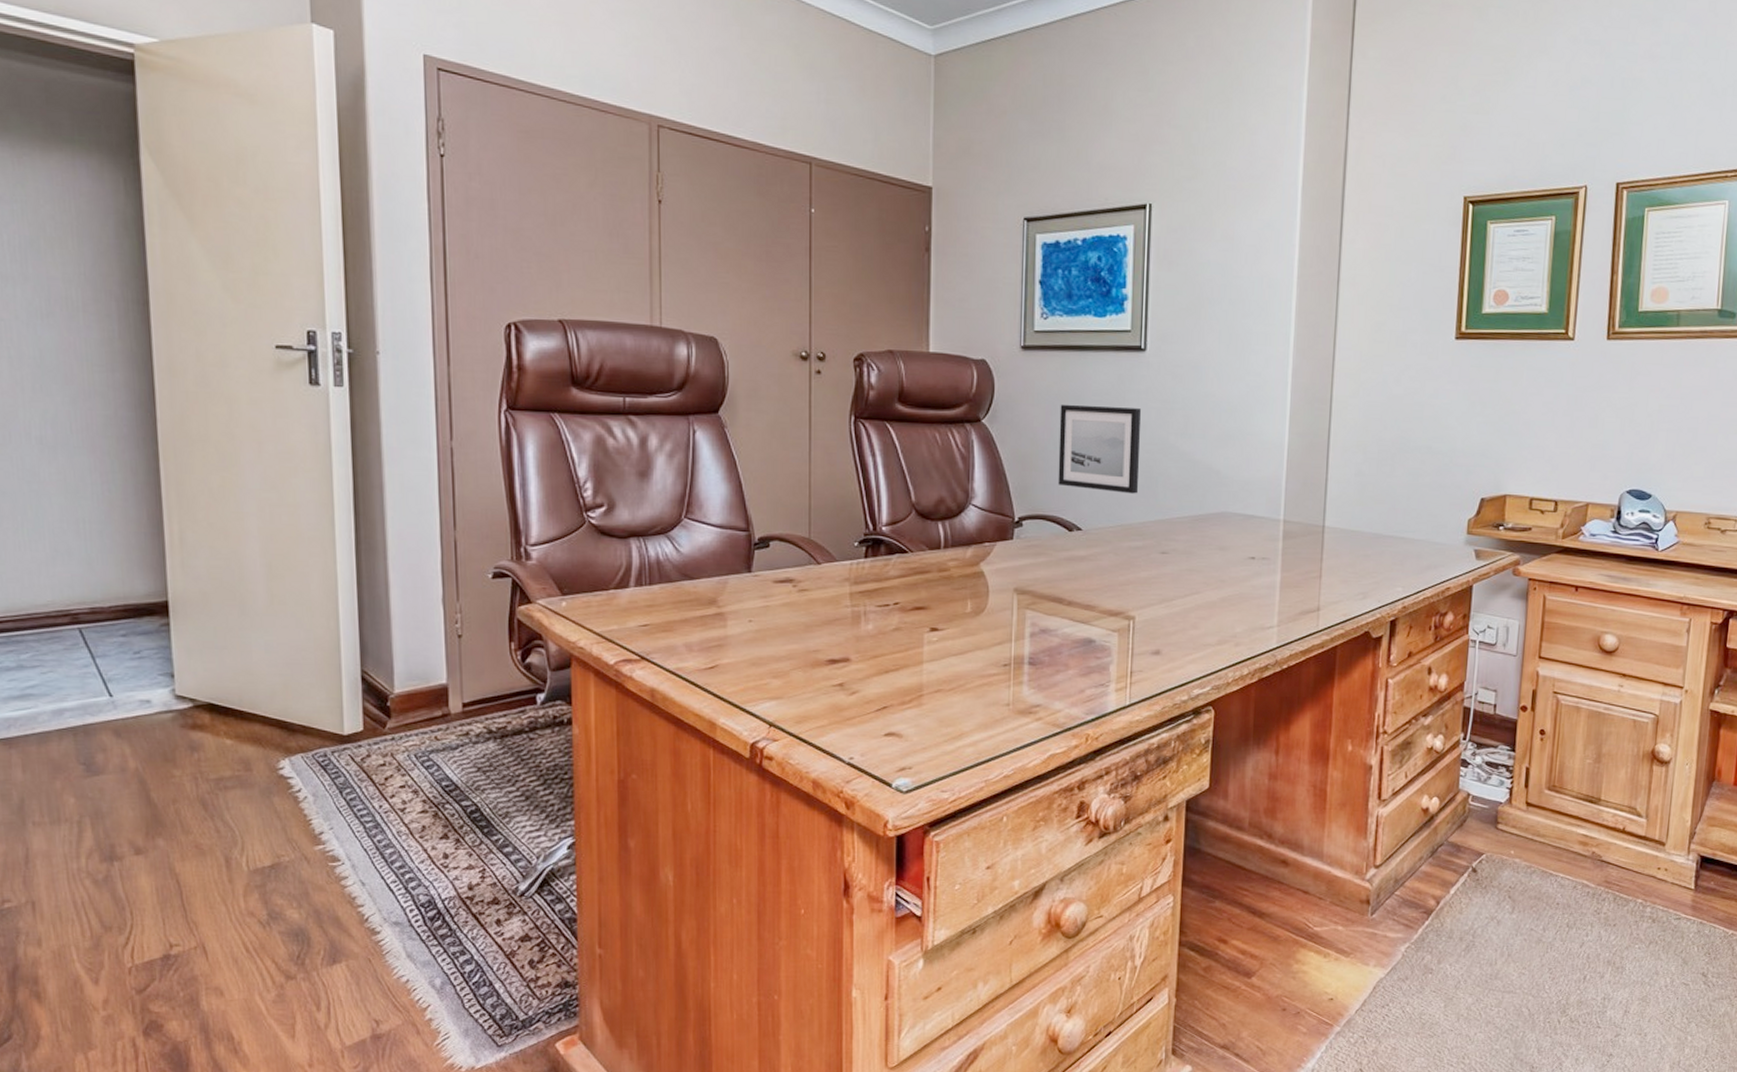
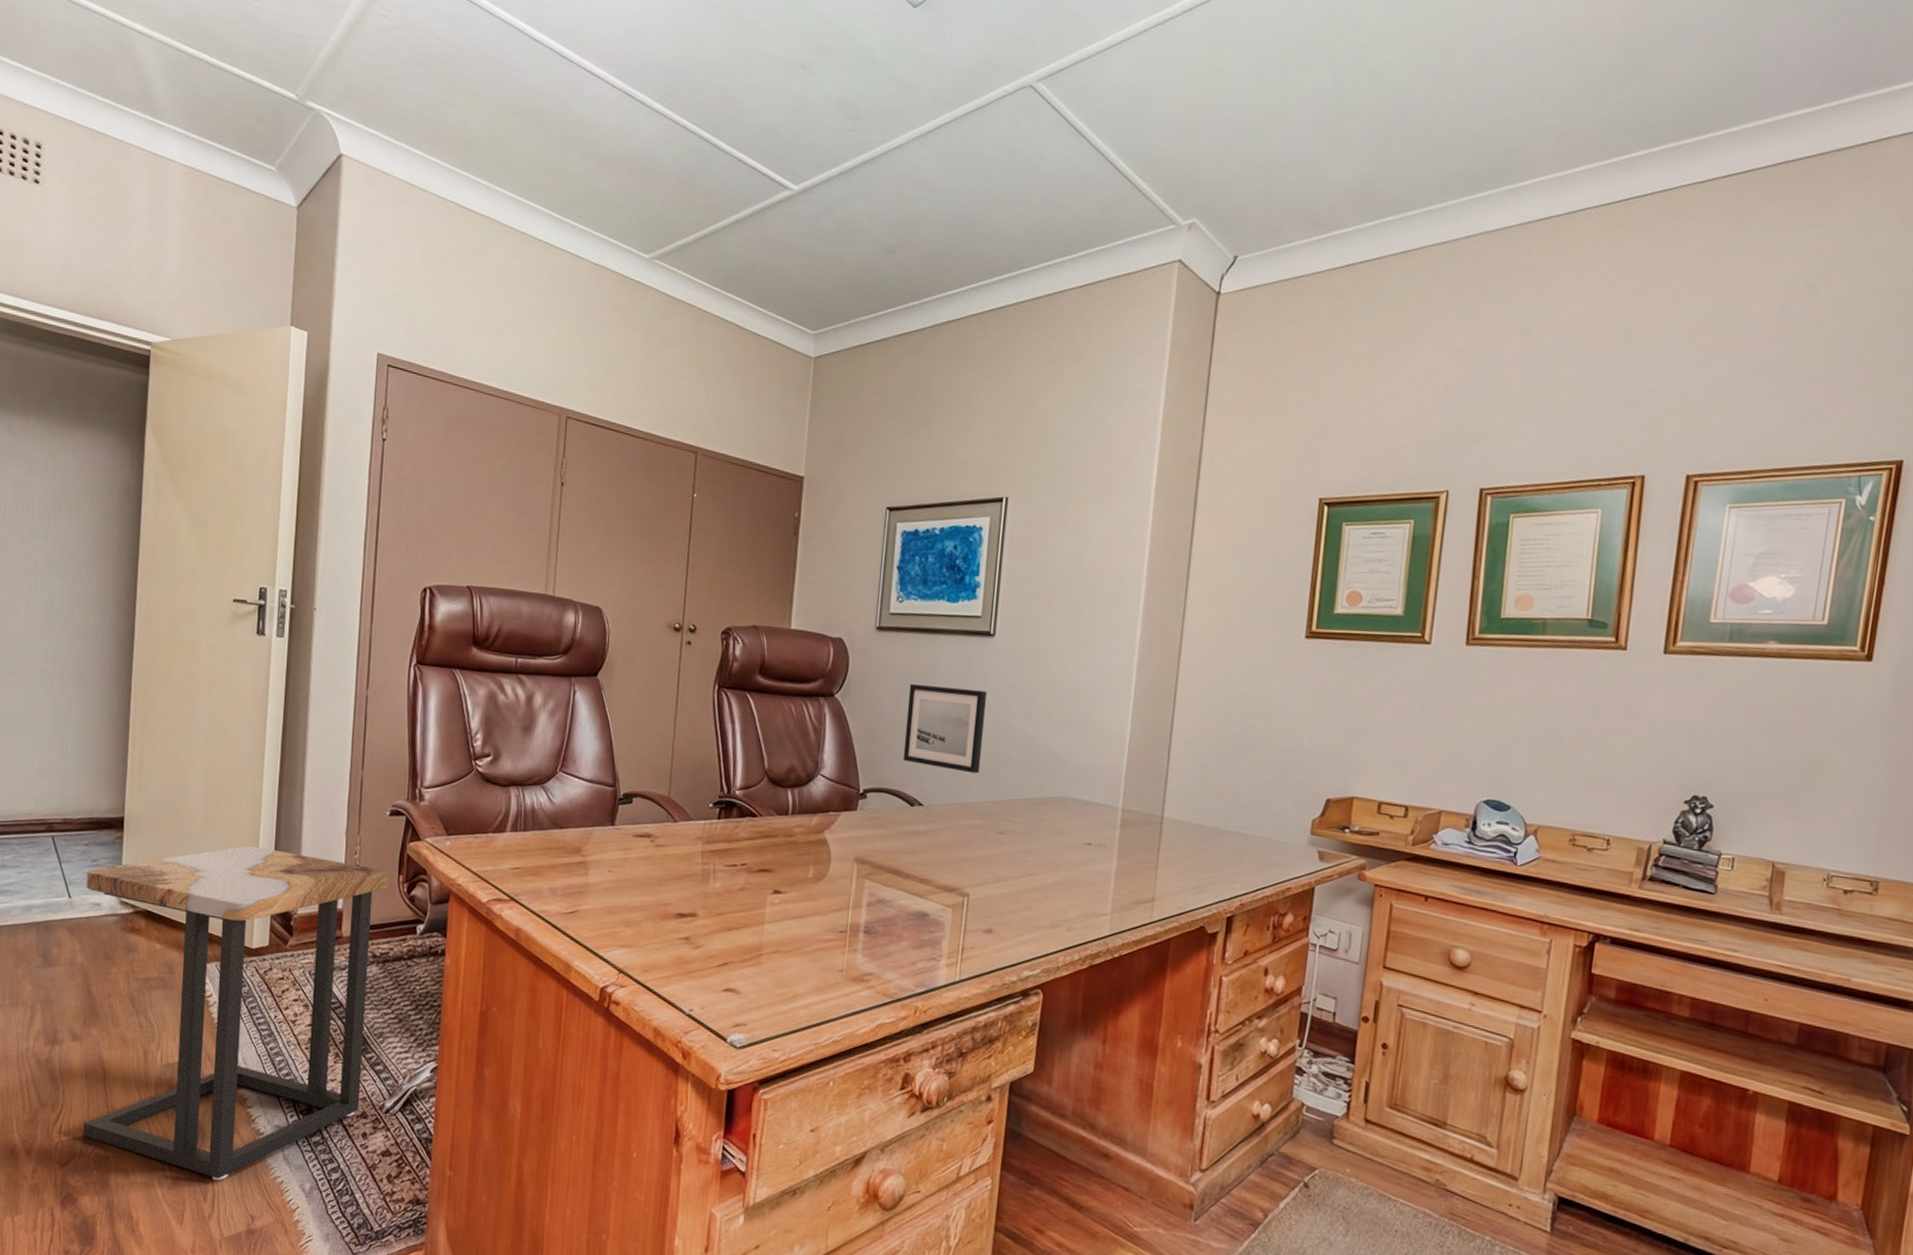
side table: none [128,622,499,988] -> present [83,846,389,1181]

